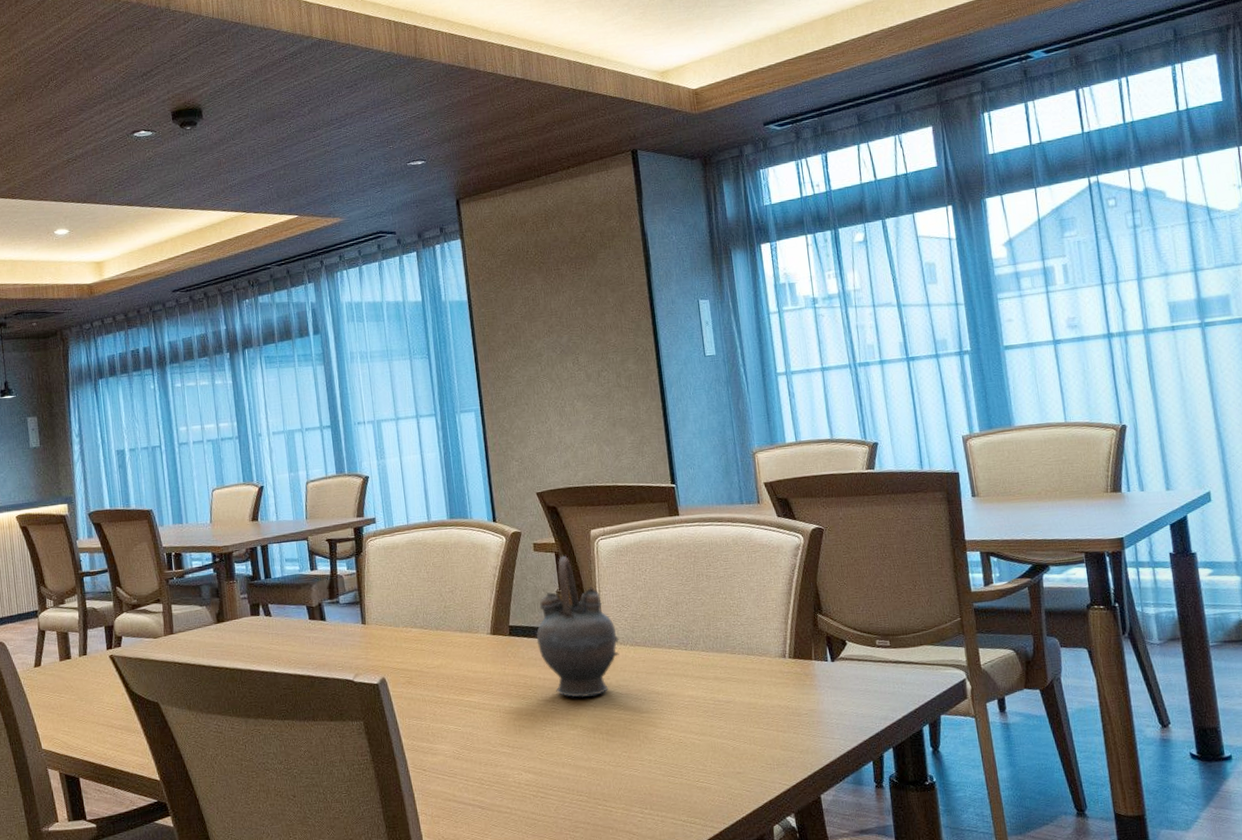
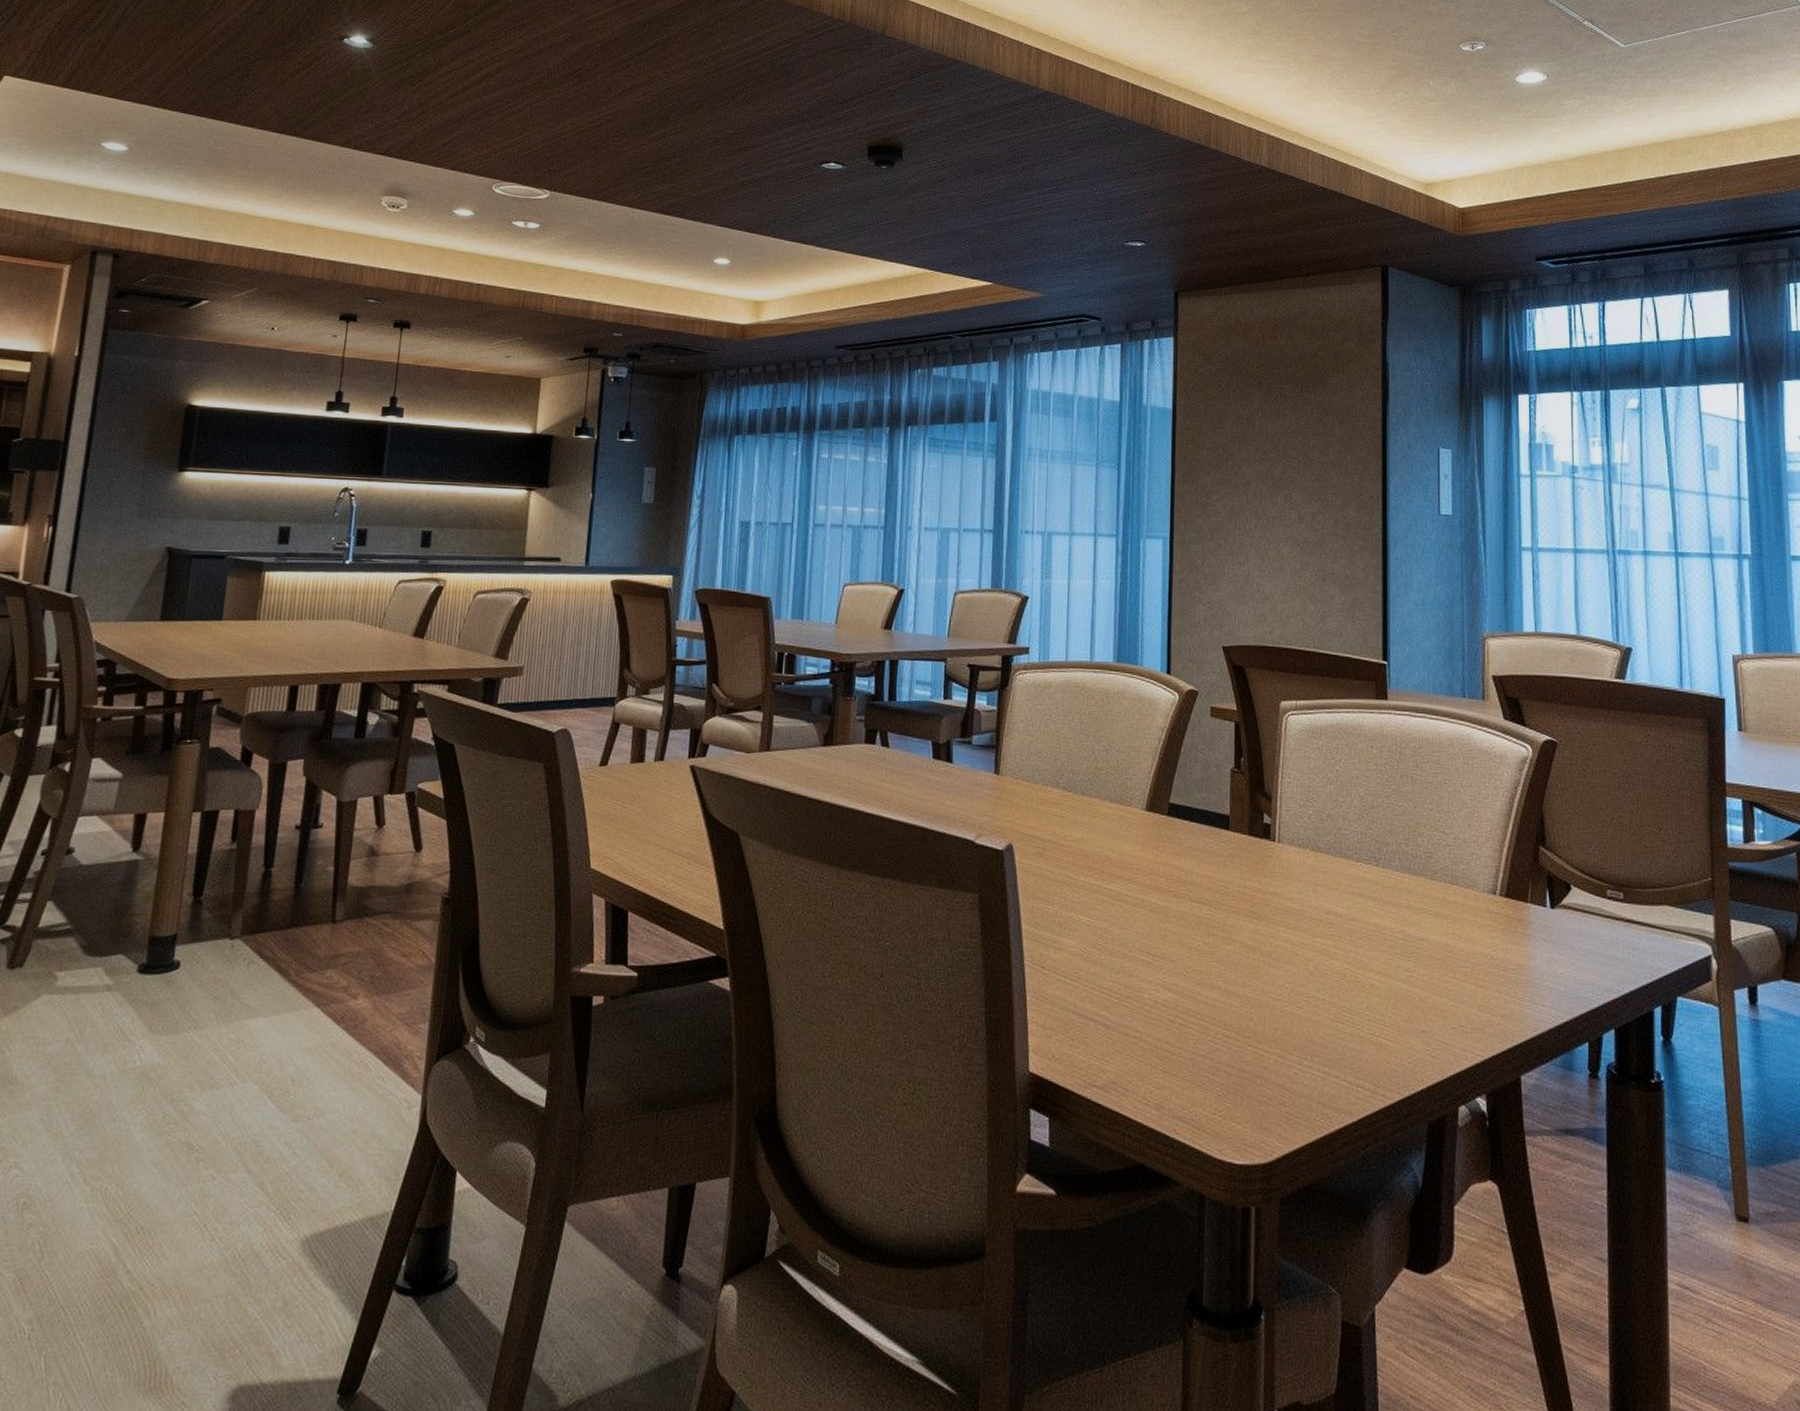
teapot: present [536,555,619,698] -> none [1199,727,1298,907]

